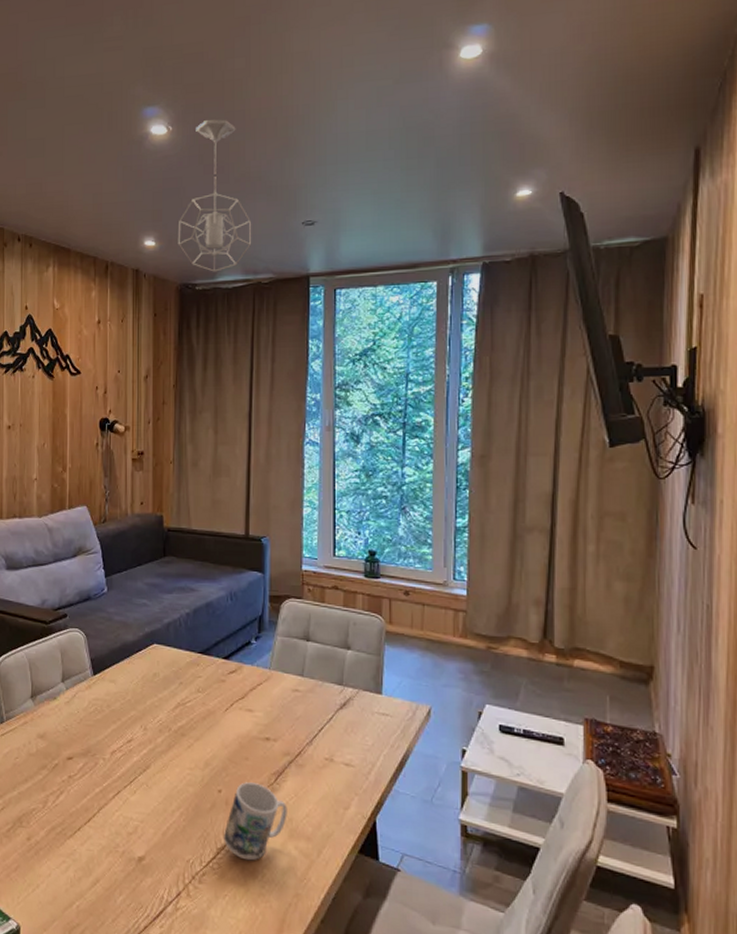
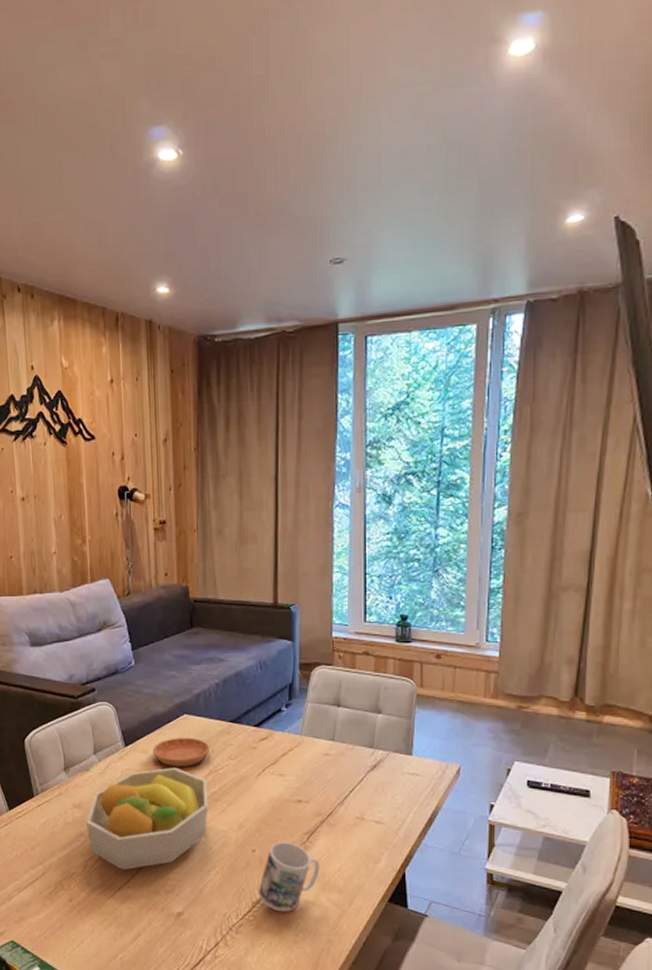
fruit bowl: none [50,698,175,808] -> present [86,767,208,870]
saucer: none [121,667,179,699] -> present [152,737,210,768]
pendant light: present [177,119,252,272] -> none [193,139,275,321]

